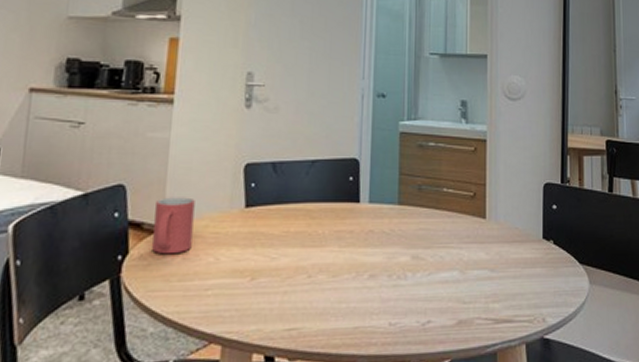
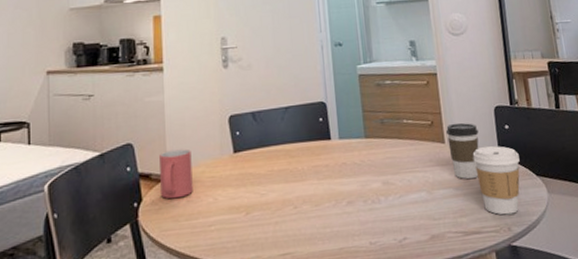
coffee cup: none [488,197,524,261] -> present [445,122,479,179]
coffee cup: none [514,227,564,304] -> present [472,146,520,215]

